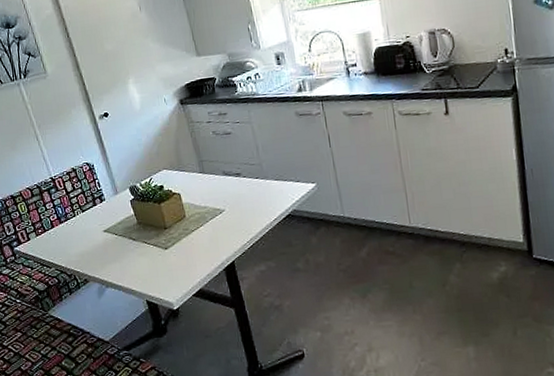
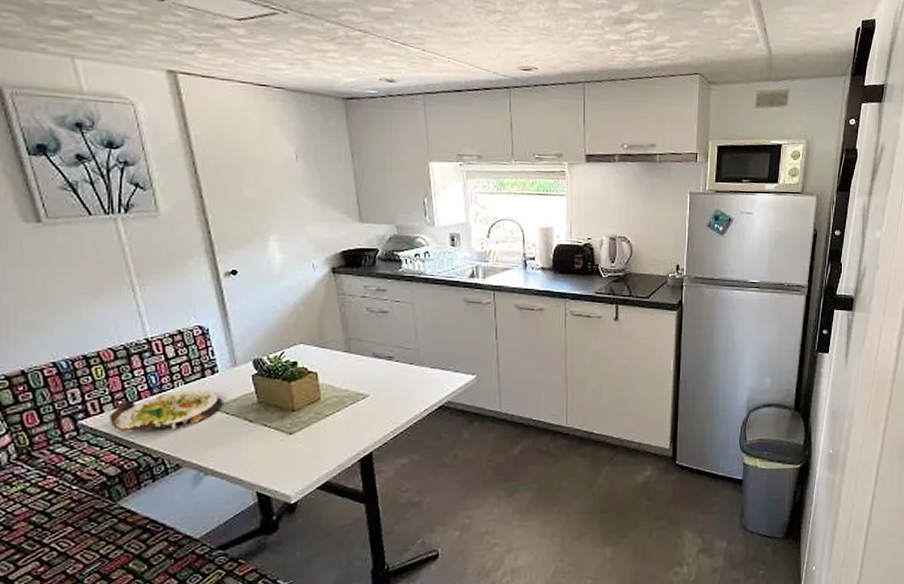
salad plate: none [34,215,112,256] -> present [109,388,223,433]

